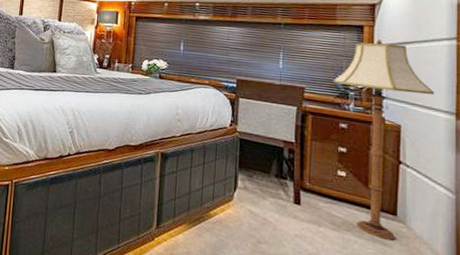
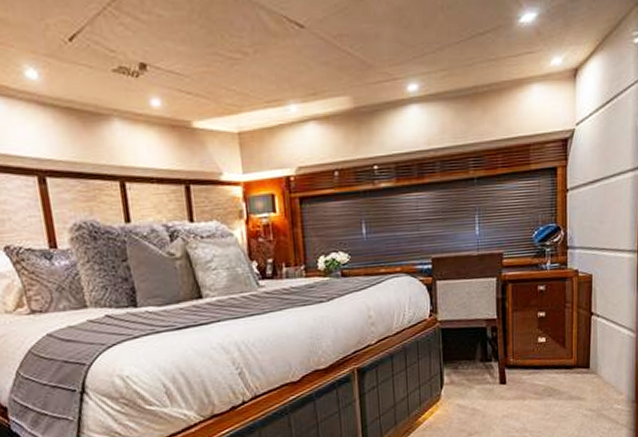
floor lamp: present [333,38,435,241] -> none [530,180,621,395]

